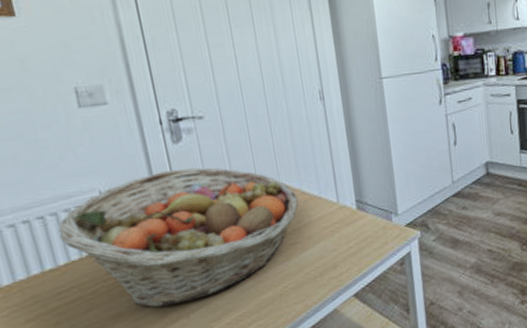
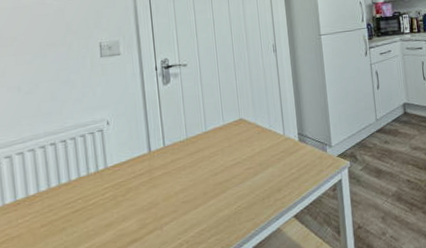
fruit basket: present [57,167,299,308] -> none [74,104,254,220]

